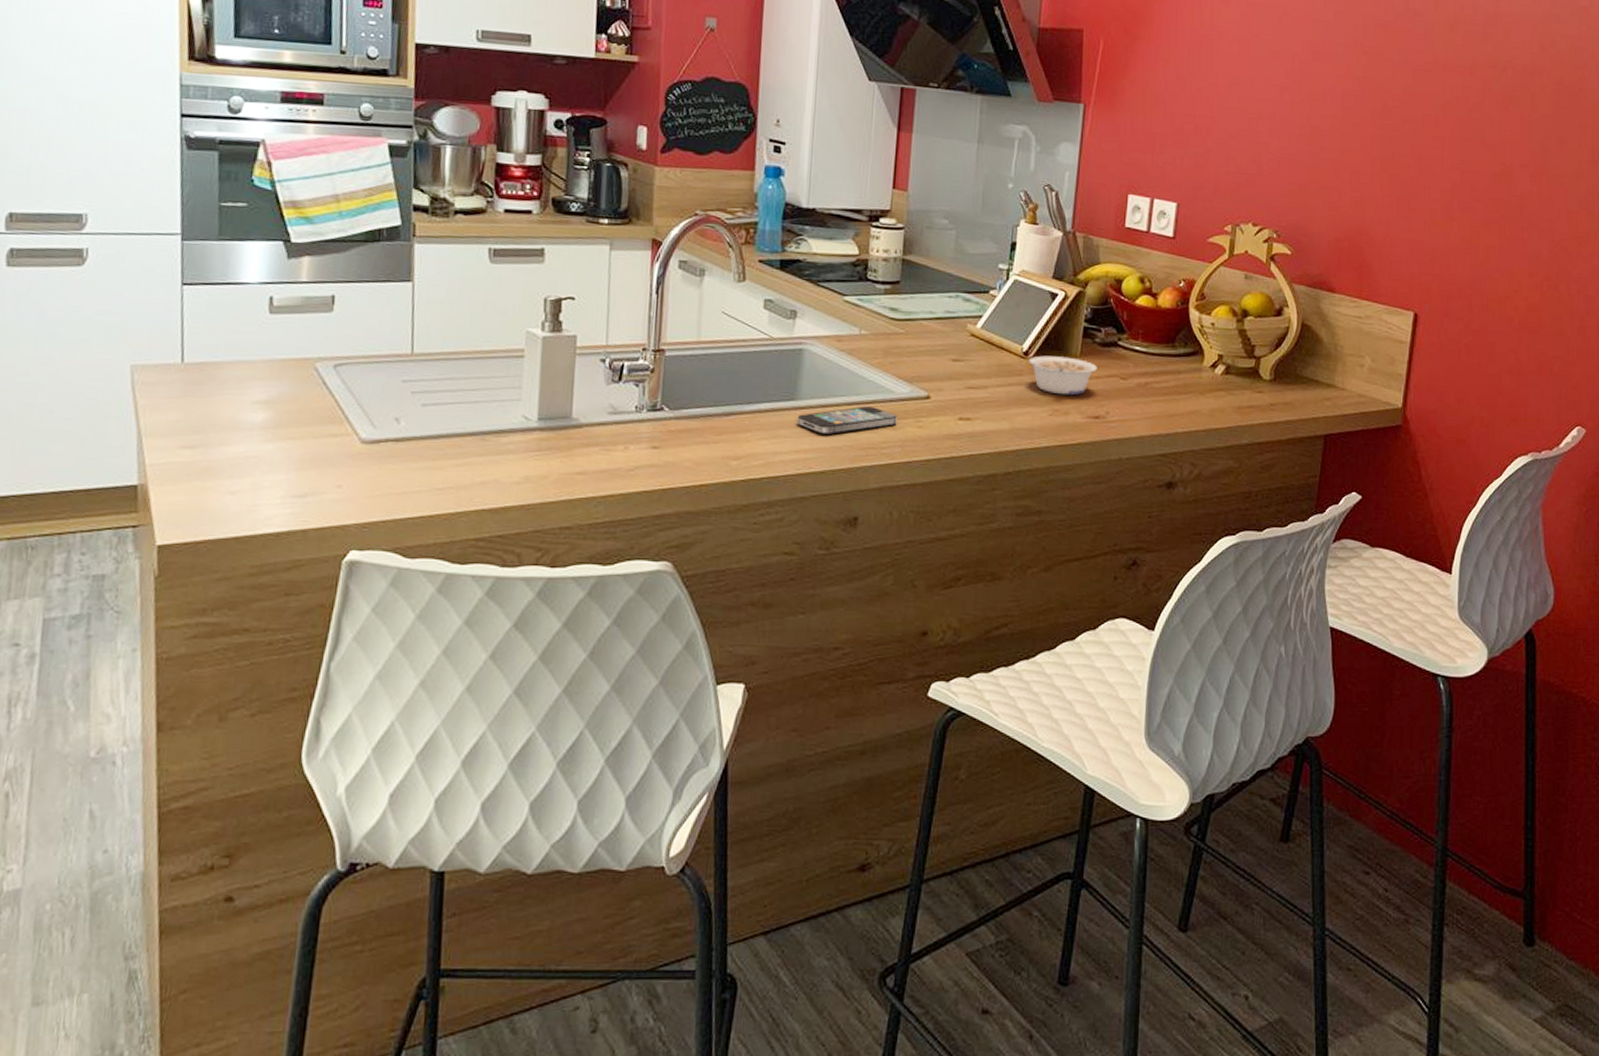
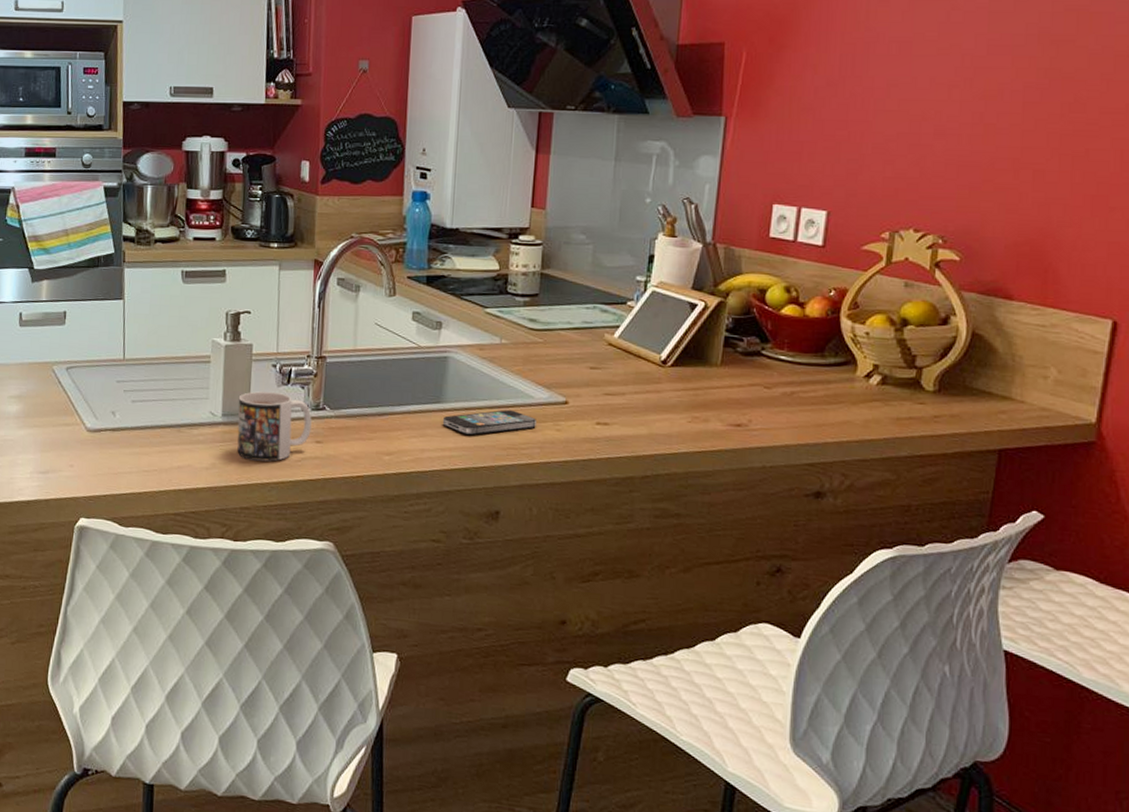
mug: none [556,390,648,472] -> present [237,391,312,462]
legume: present [1028,355,1097,396] -> none [666,364,739,404]

